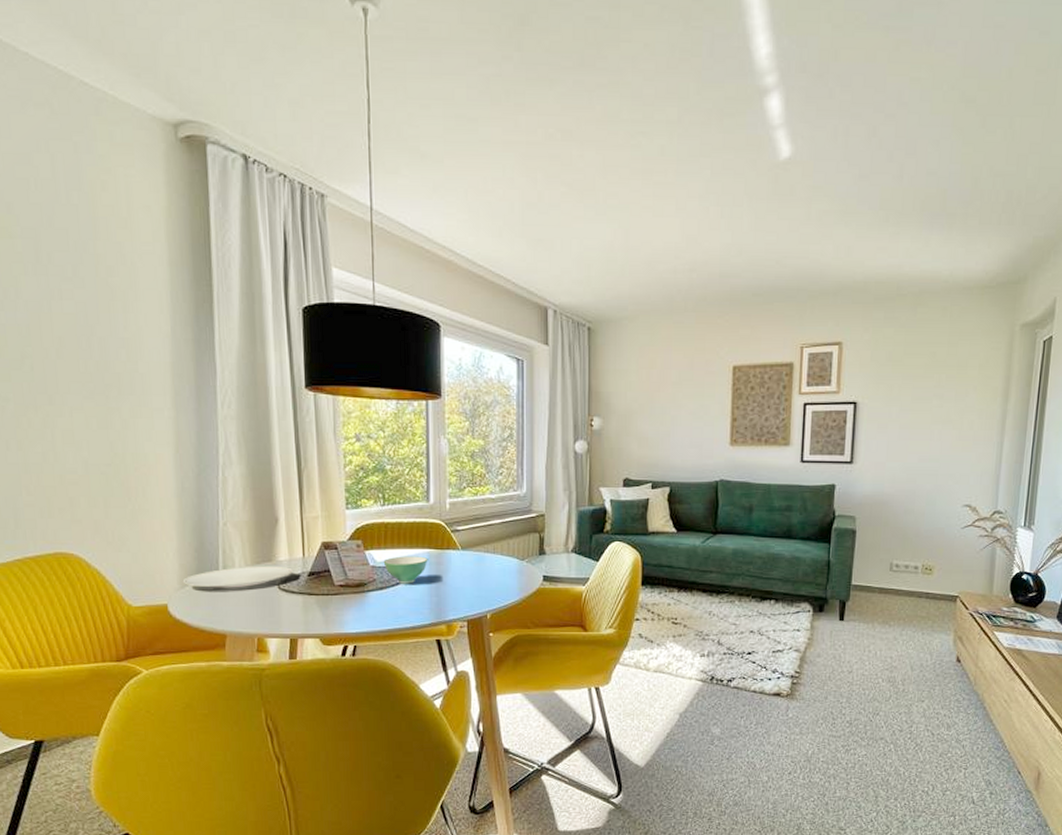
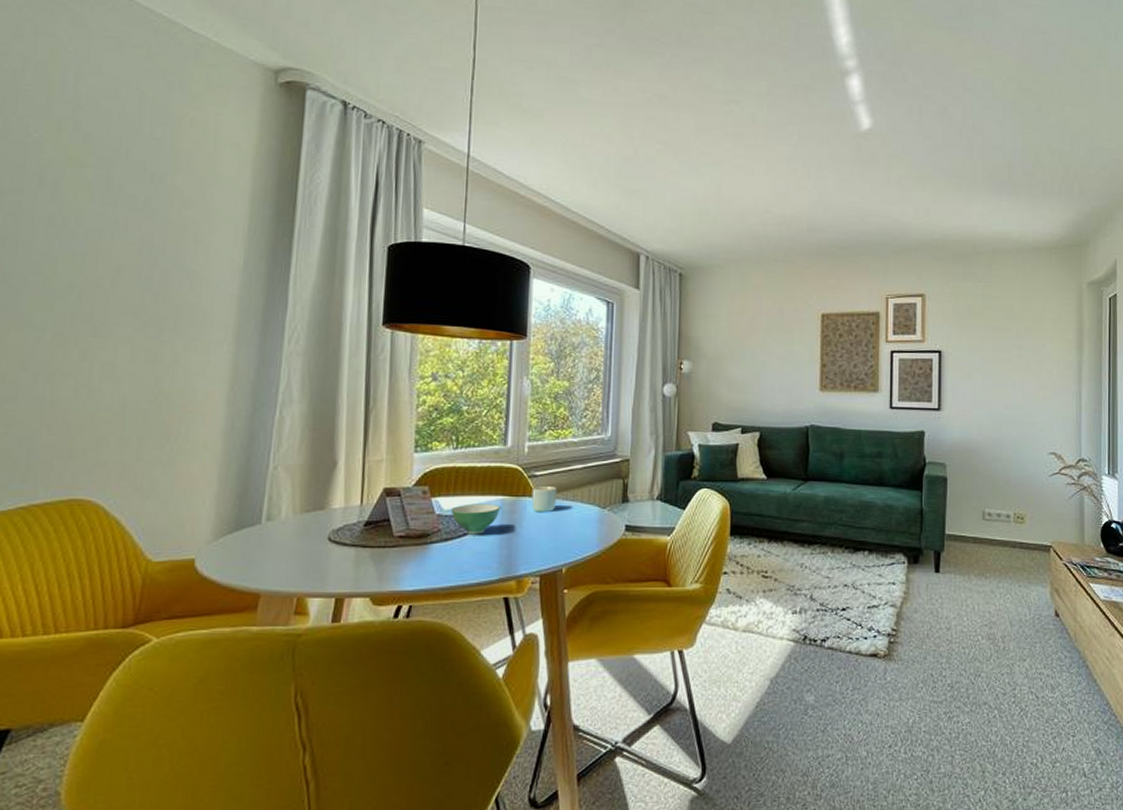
plate: present [182,566,293,588] -> none [217,514,347,540]
cup: none [455,540,479,564] -> present [531,486,557,513]

